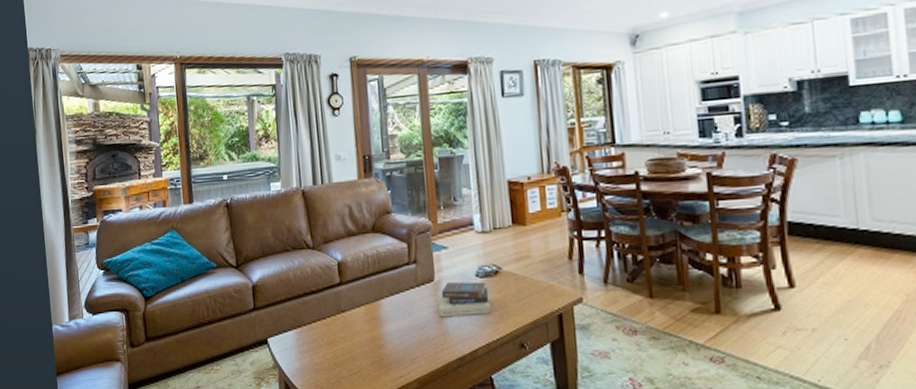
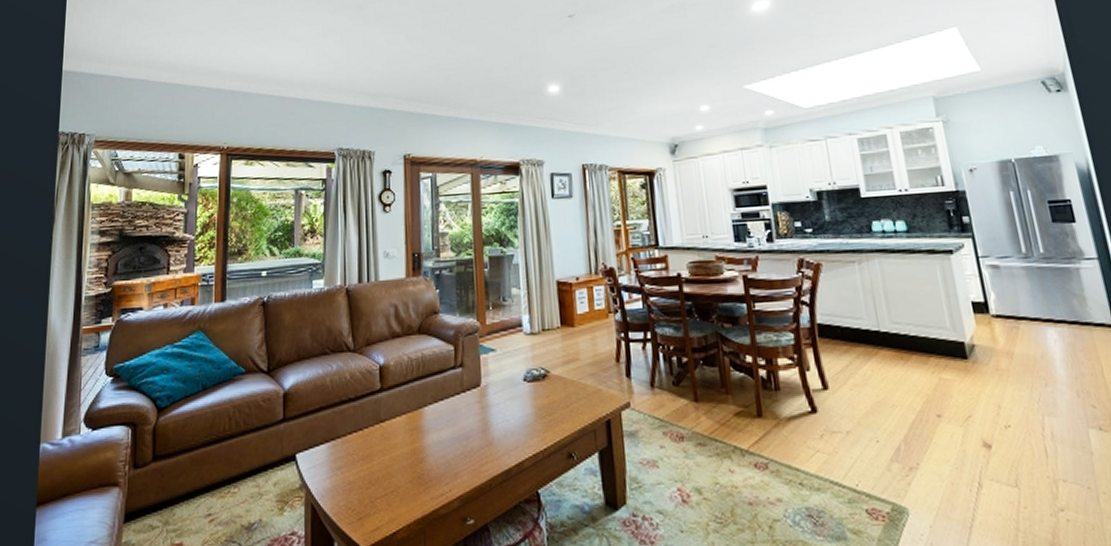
books: present [438,281,491,318] -> none [484,386,538,426]

